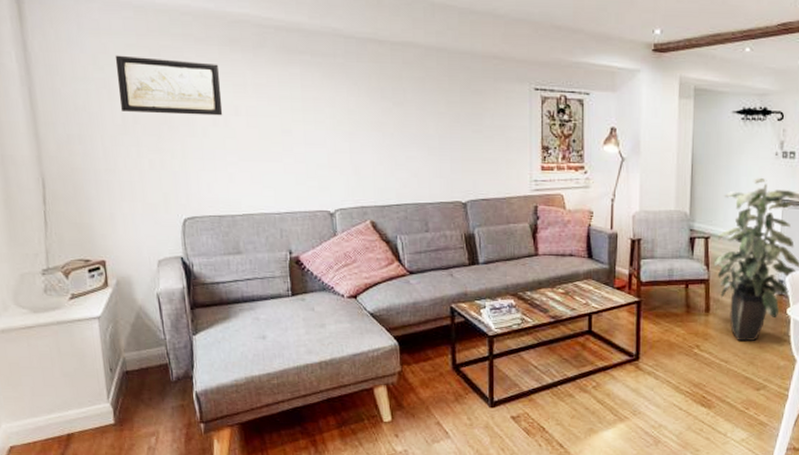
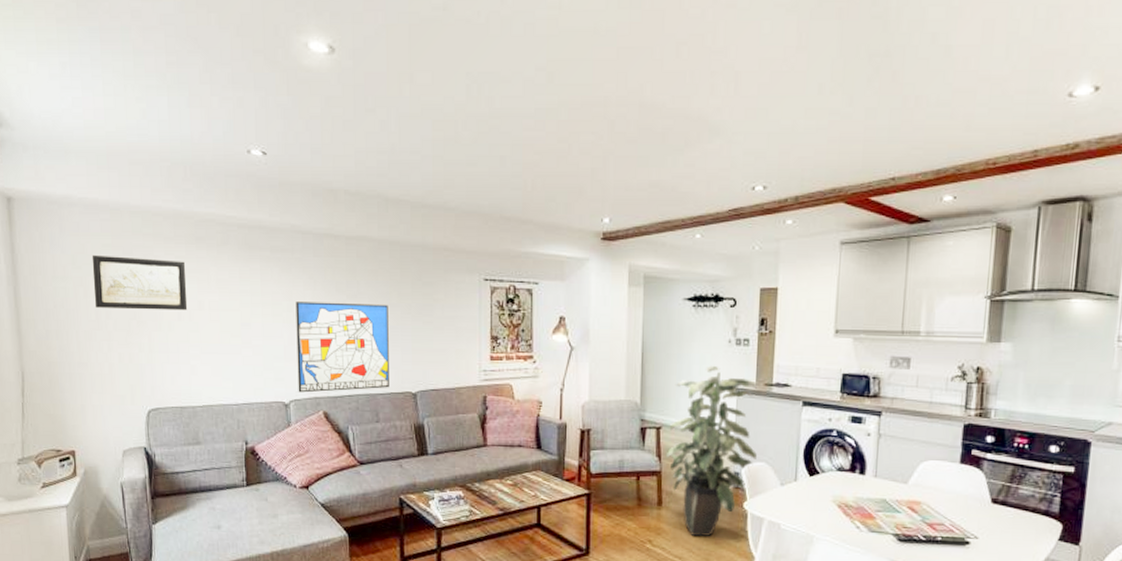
wall art: none [339,108,439,202] -> present [295,302,389,393]

